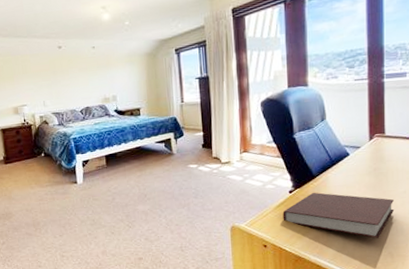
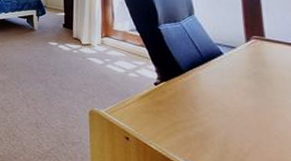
notebook: present [282,192,395,238] -> none [147,88,285,154]

